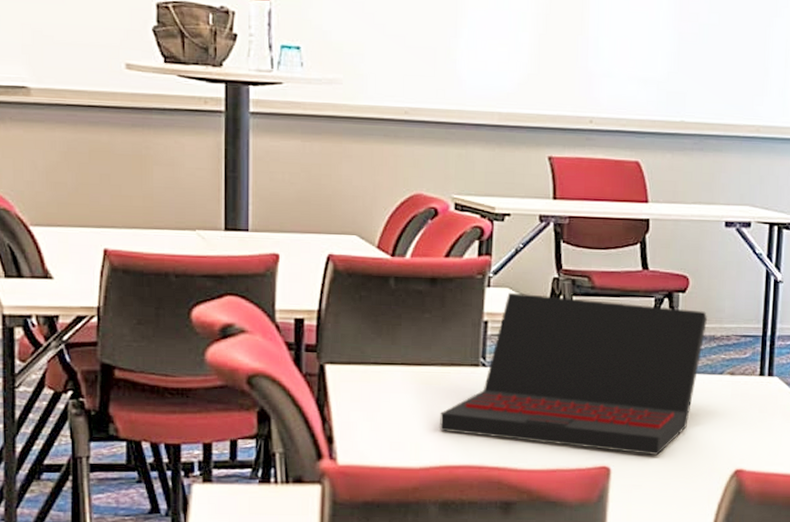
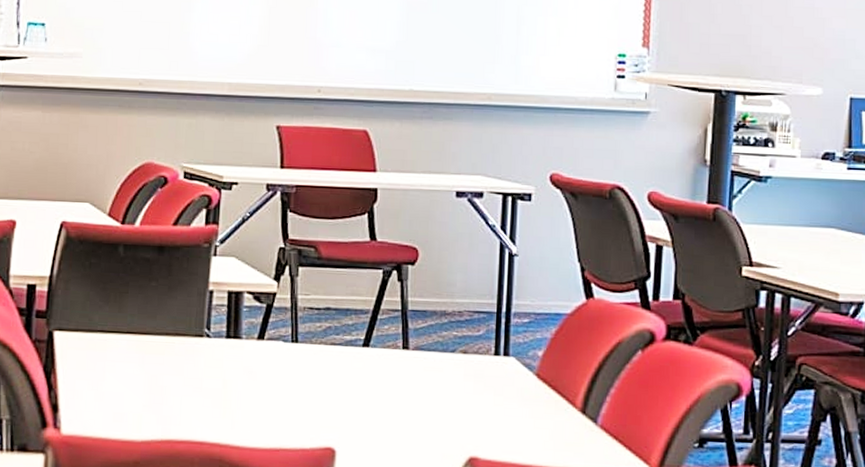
laptop: present [439,292,707,455] -> none [161,261,438,437]

